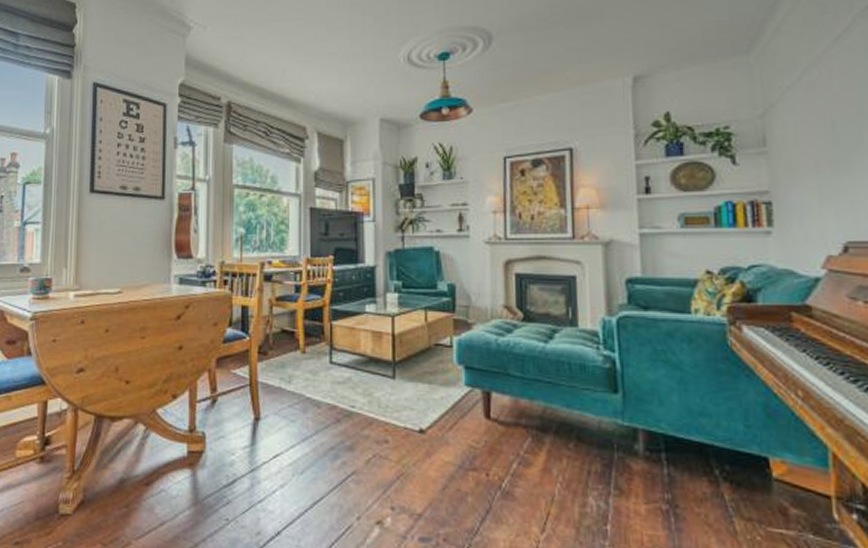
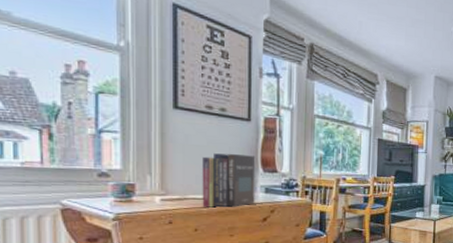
books: none [114,238,169,304] -> present [202,153,256,208]

